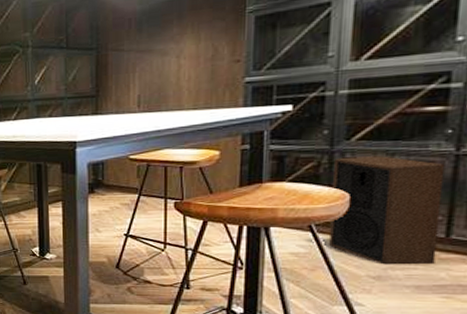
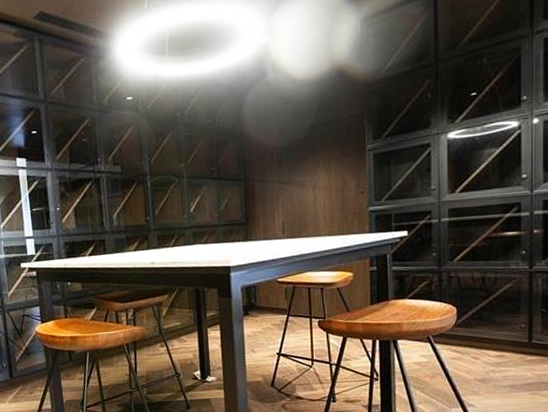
speaker: present [329,156,445,265] -> none [443,274,523,369]

